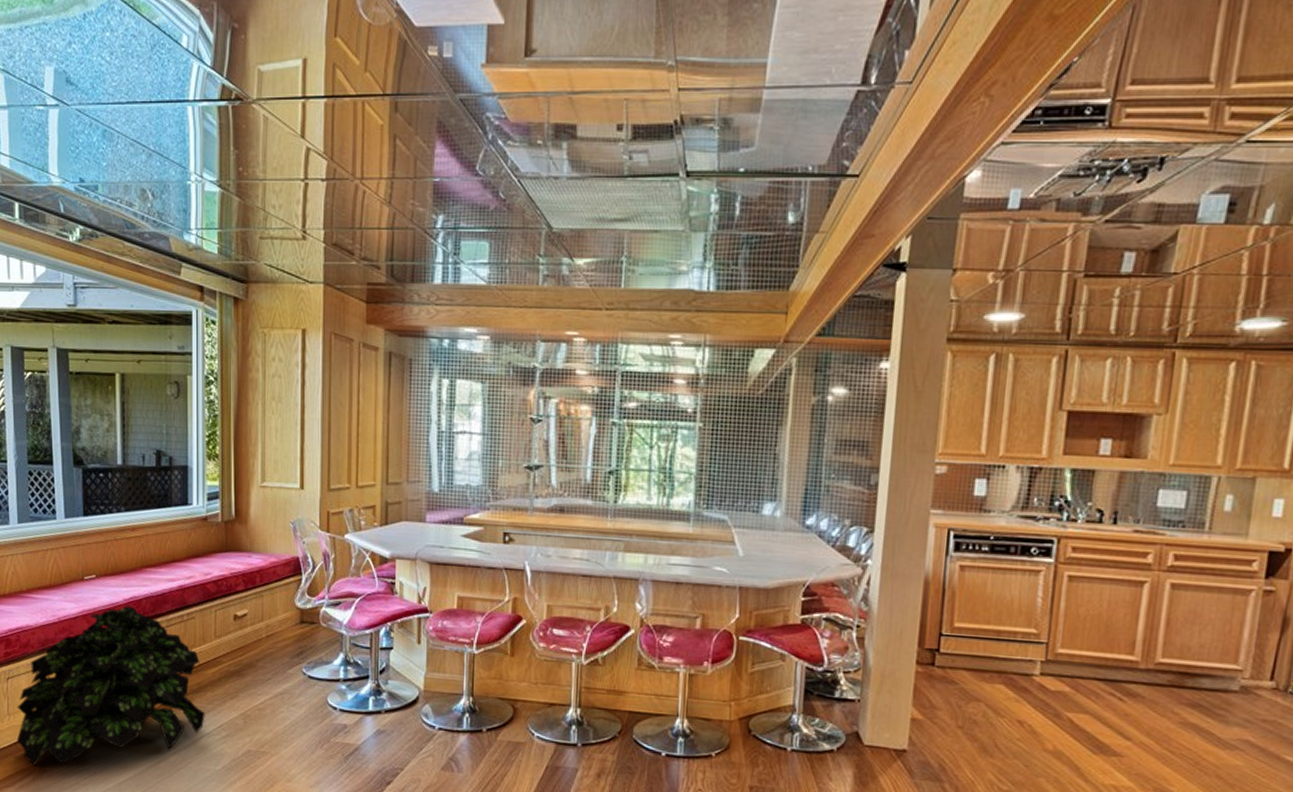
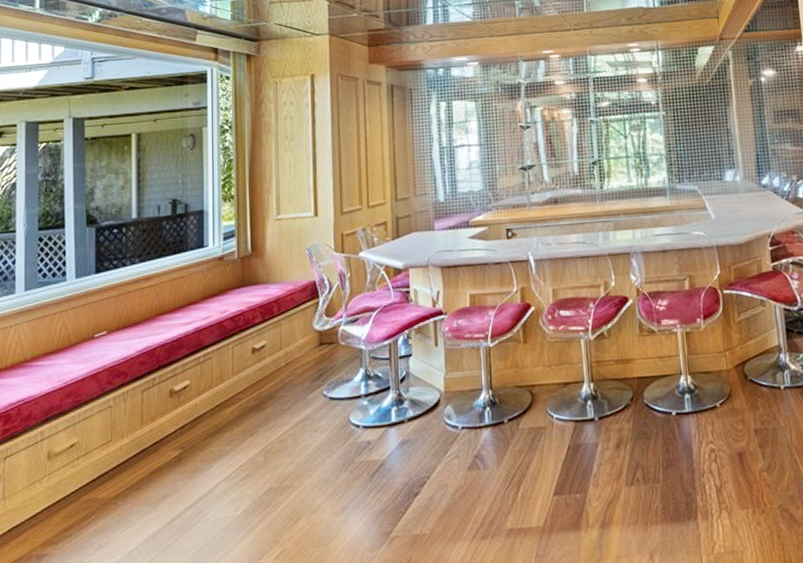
potted plant: present [16,606,205,766] -> none [11,357,223,552]

